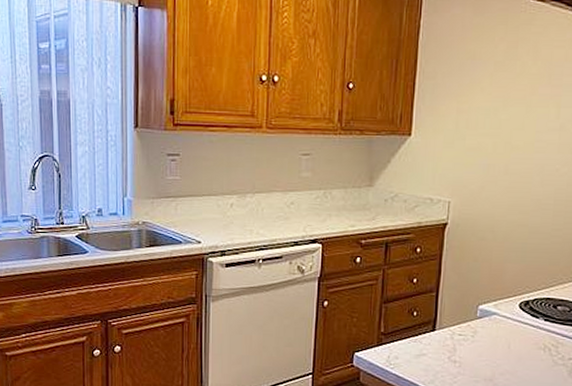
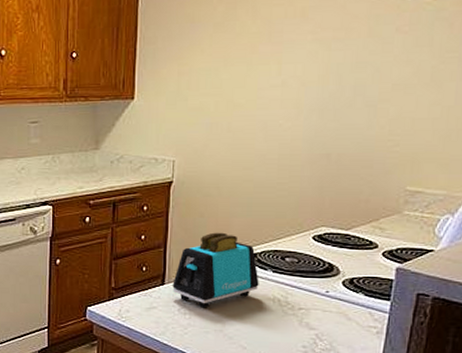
toaster: none [443,277,531,356] -> present [172,232,259,308]

